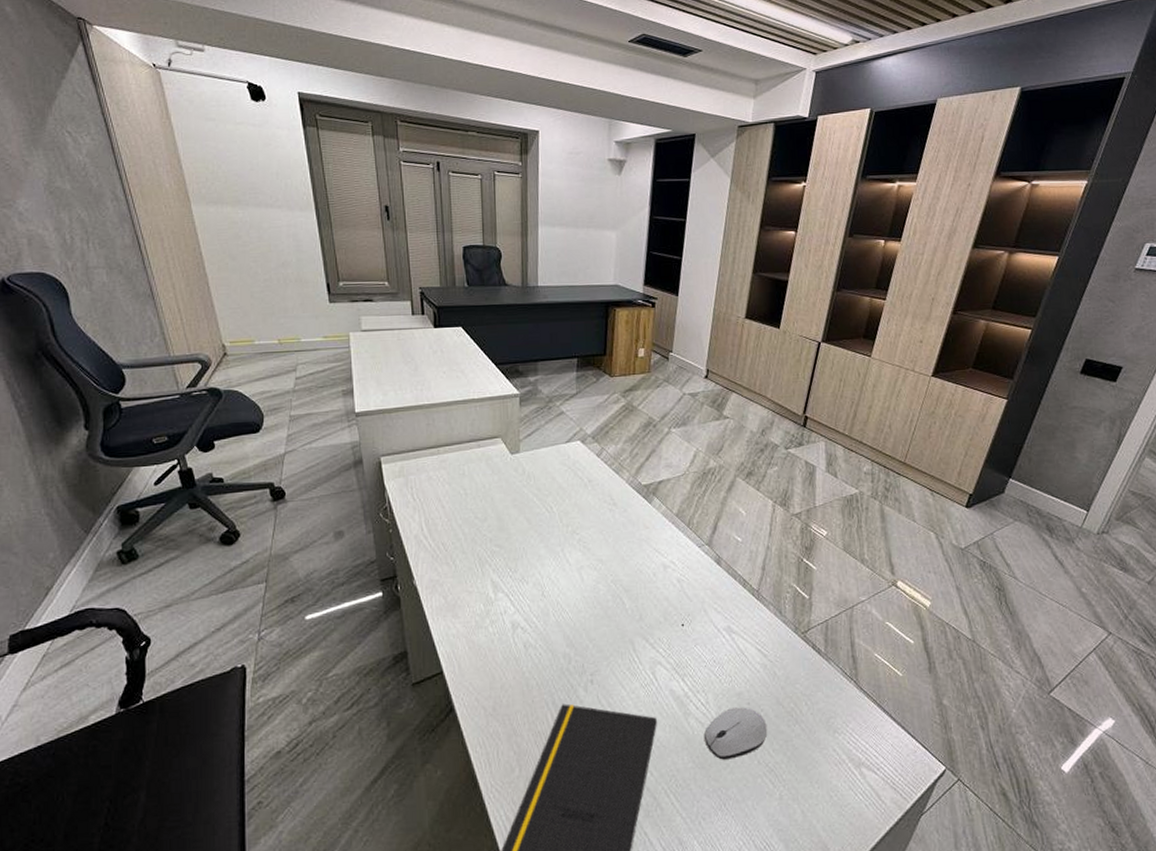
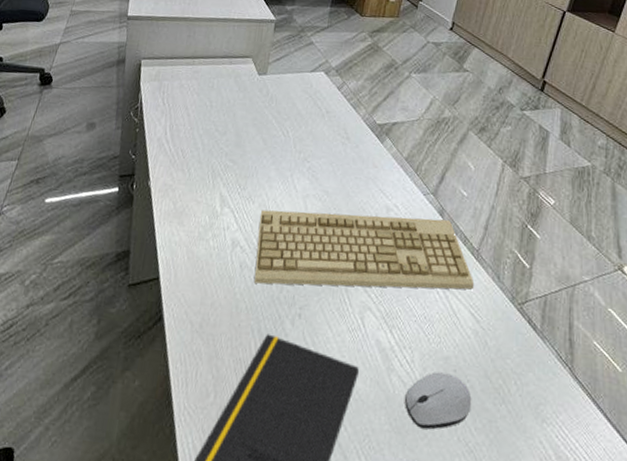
keyboard: none [536,567,758,659] -> present [254,209,475,290]

